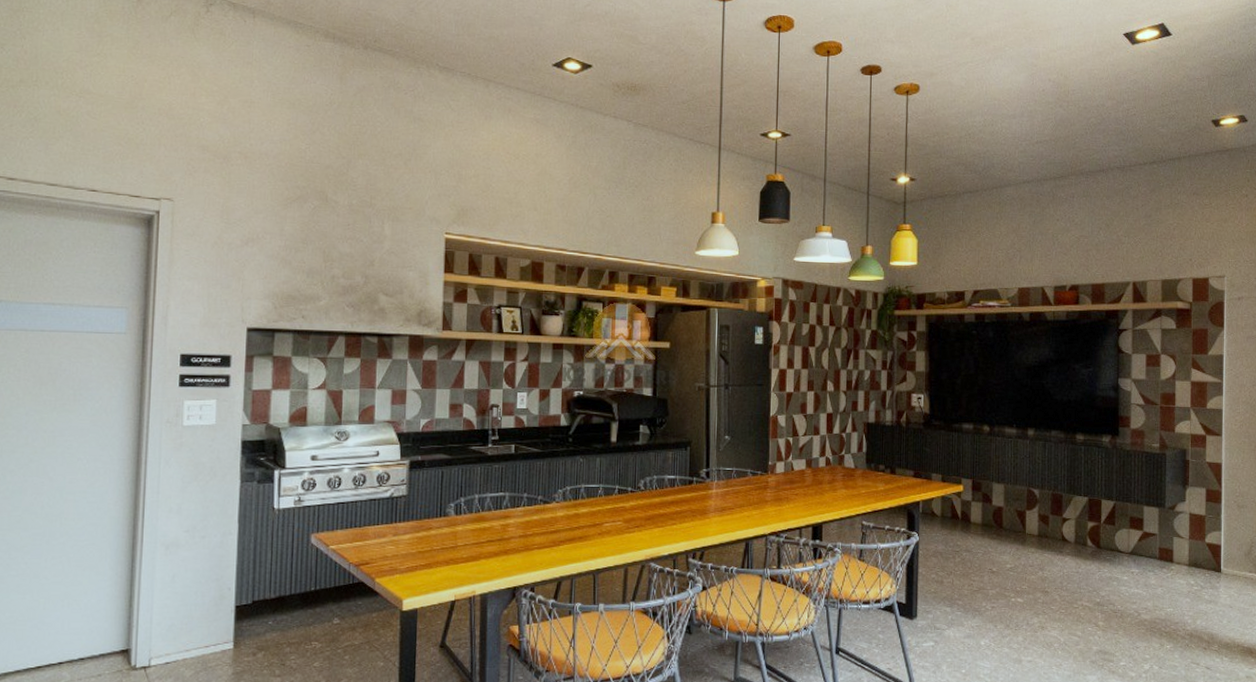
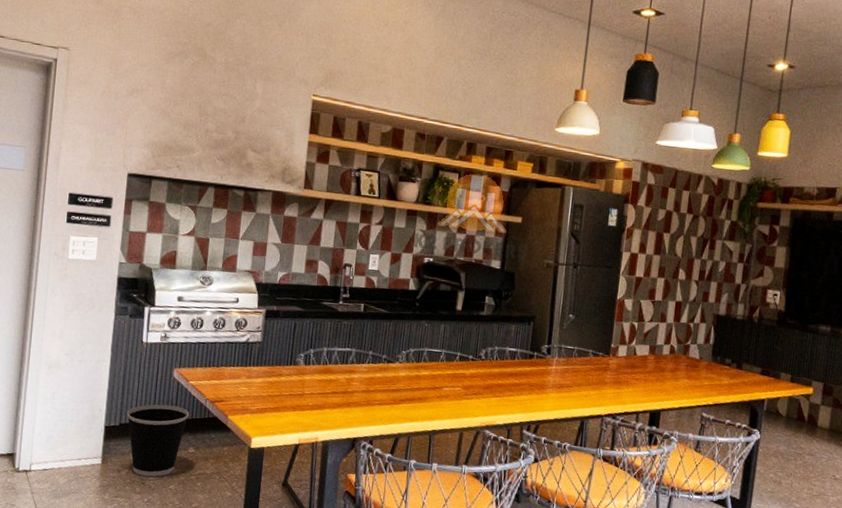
wastebasket: none [259,574,332,656] -> present [126,404,190,477]

